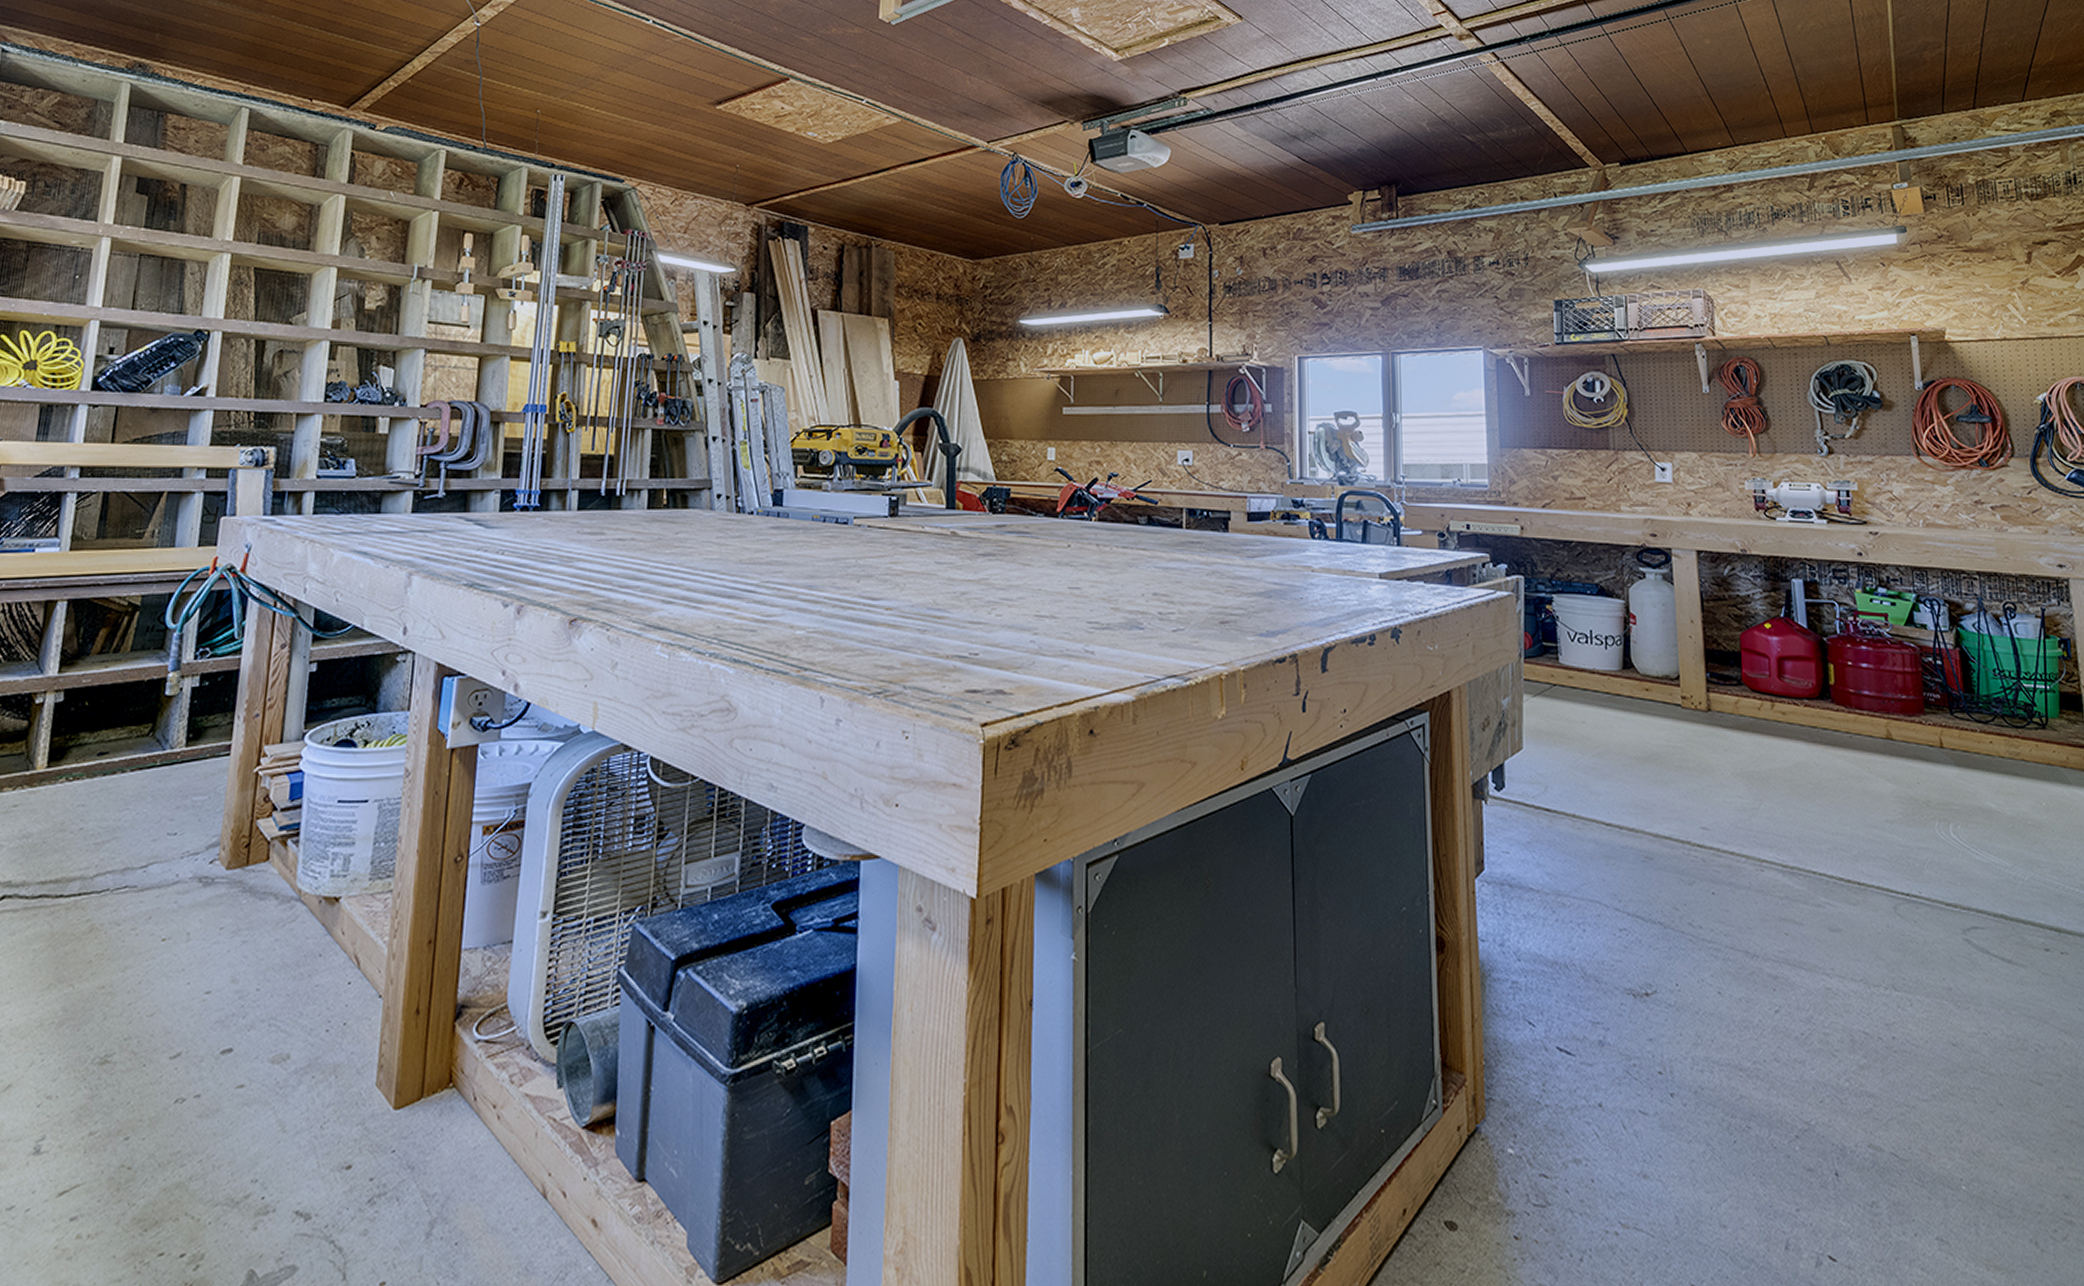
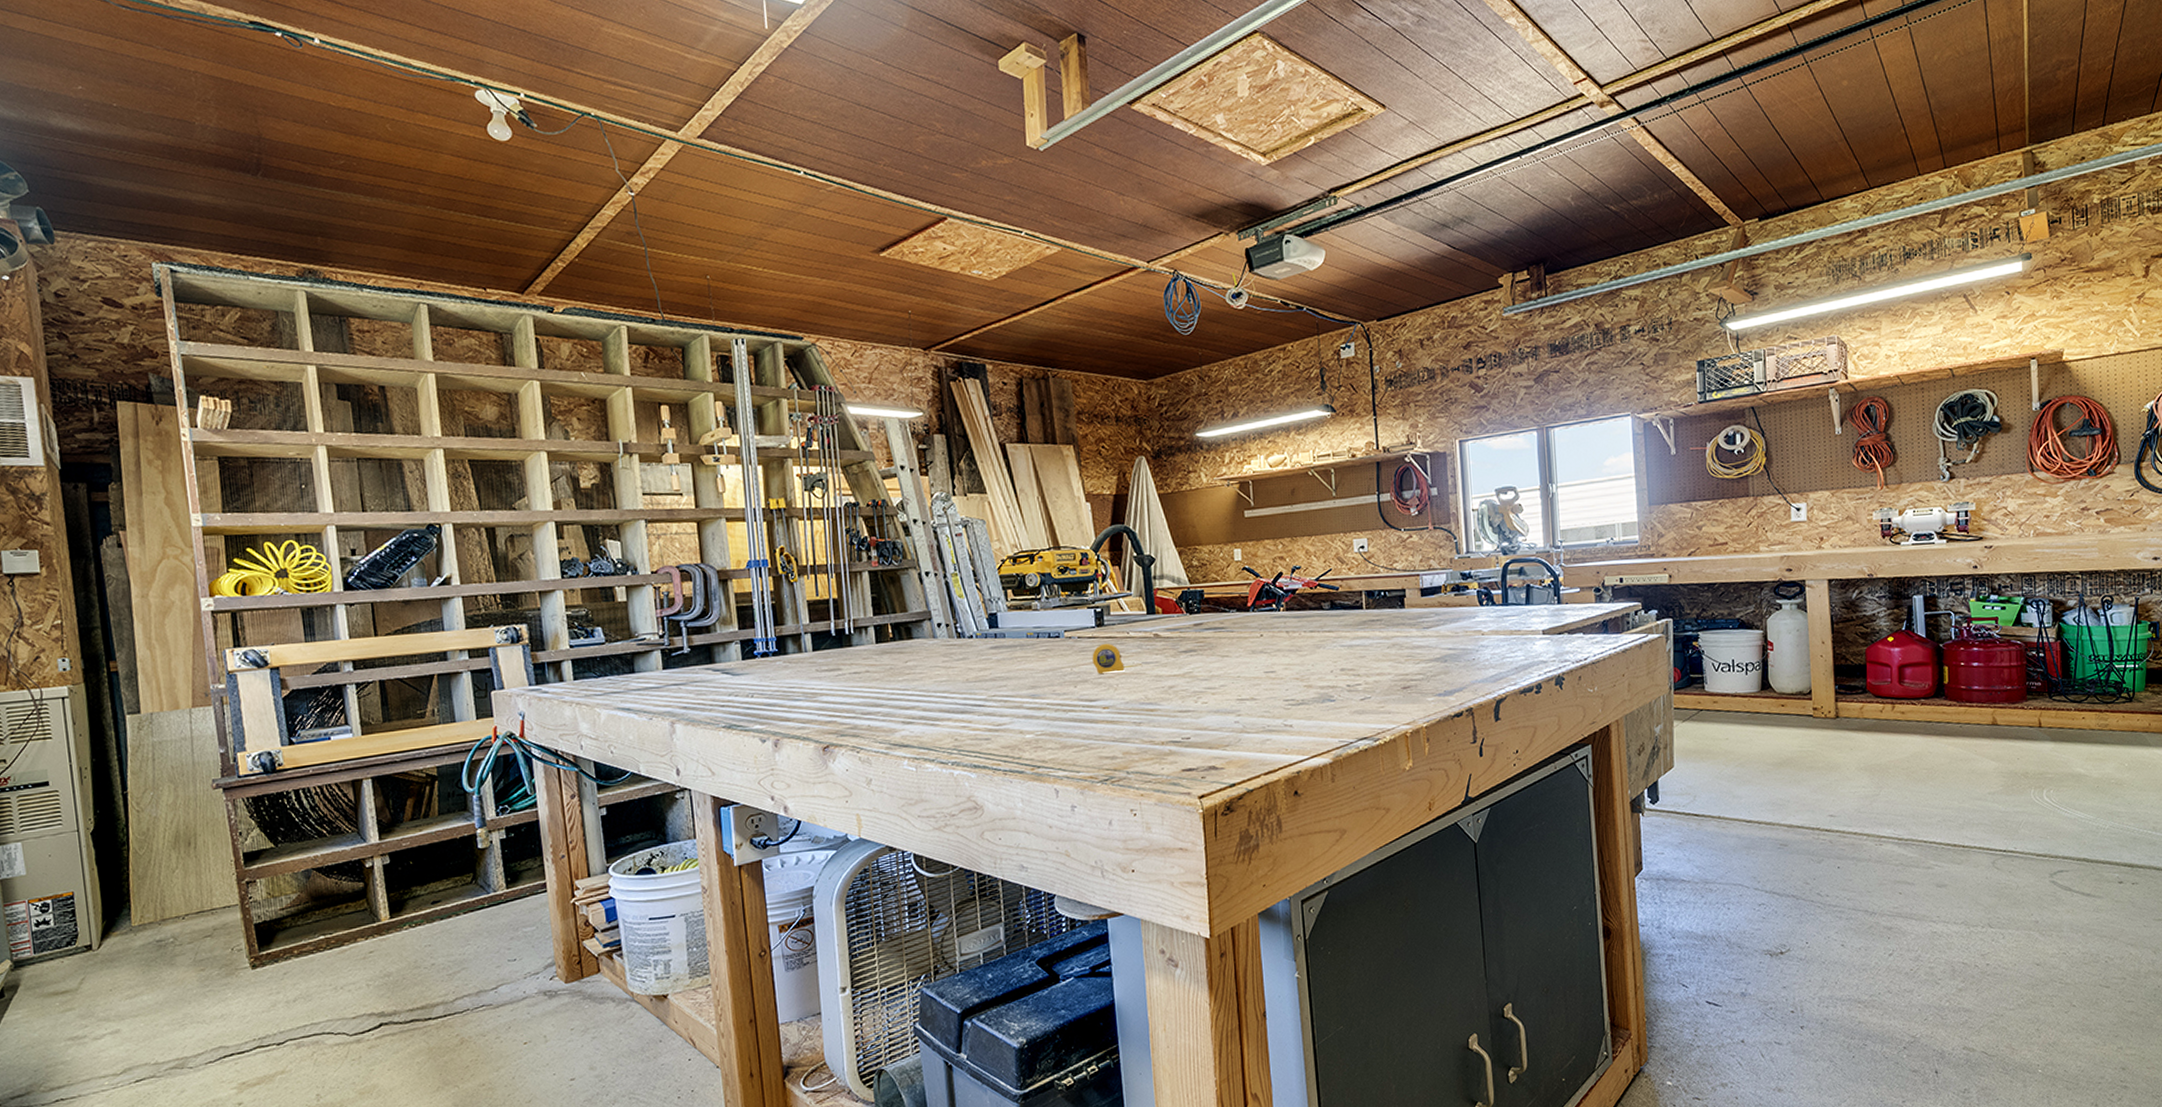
tape measure: none [880,536,935,571] -> present [1092,643,1143,675]

